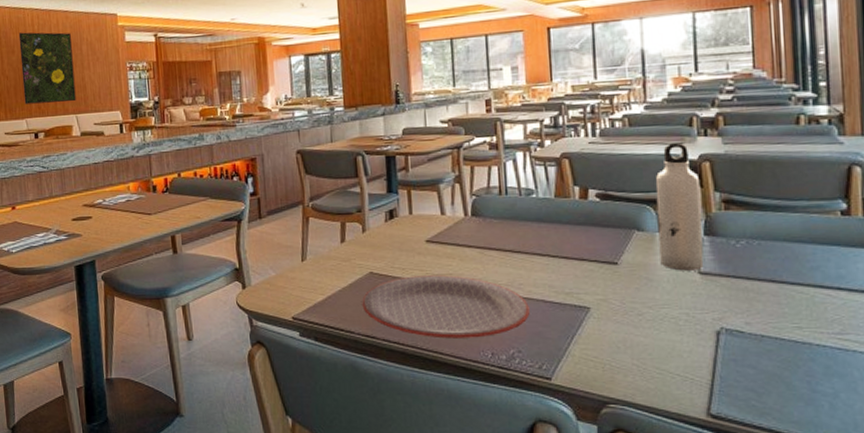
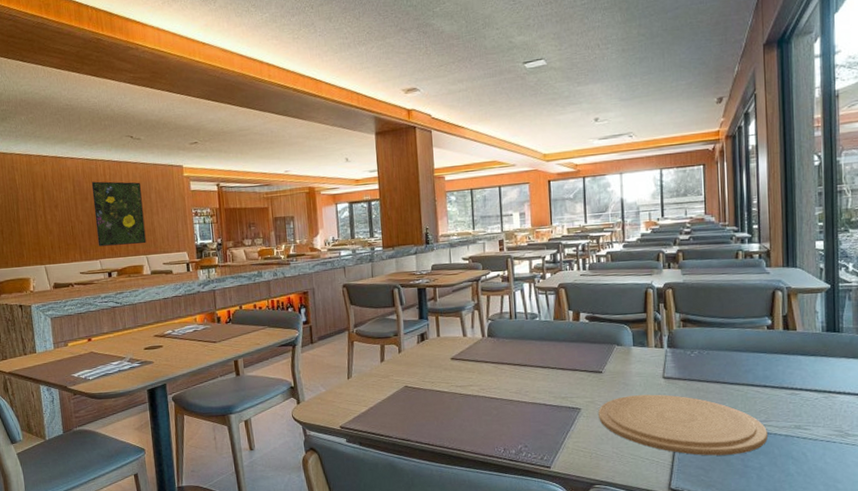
plate: present [362,275,530,339] -> none [398,386,534,439]
plate: none [613,293,844,375] -> present [598,394,768,456]
water bottle: present [655,143,704,271] -> none [631,274,667,377]

